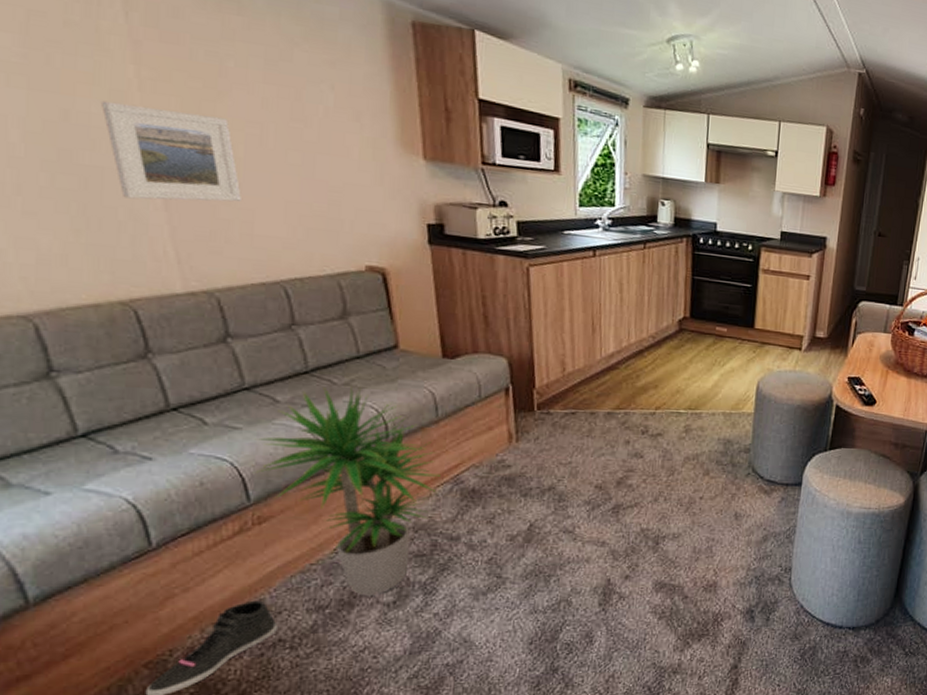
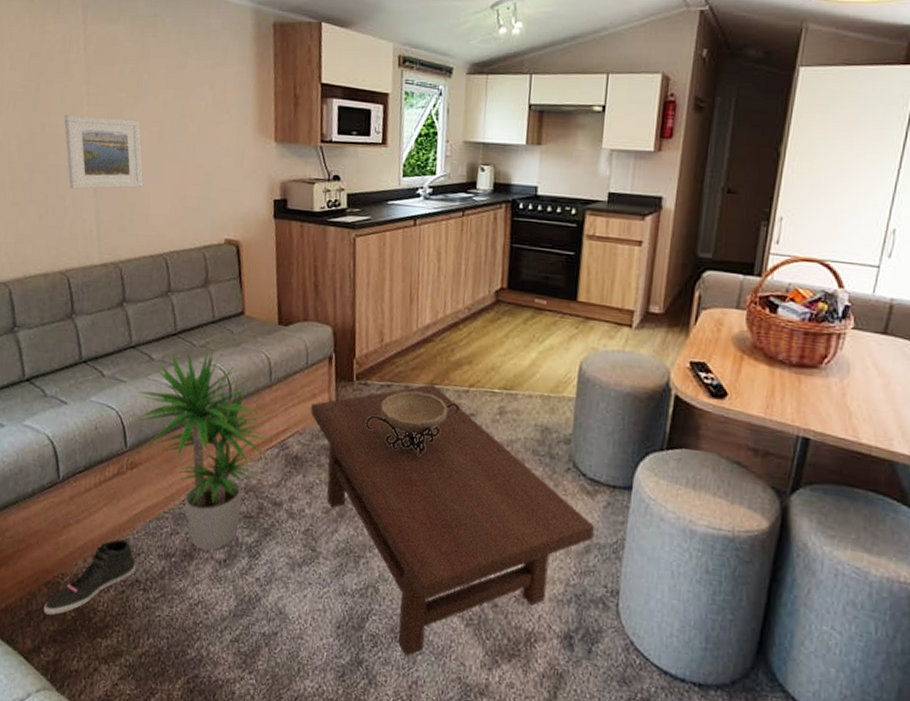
coffee table: none [487,409,771,655] -> present [311,384,594,656]
decorative bowl: none [550,417,647,476] -> present [365,391,460,456]

